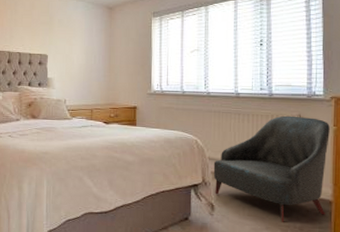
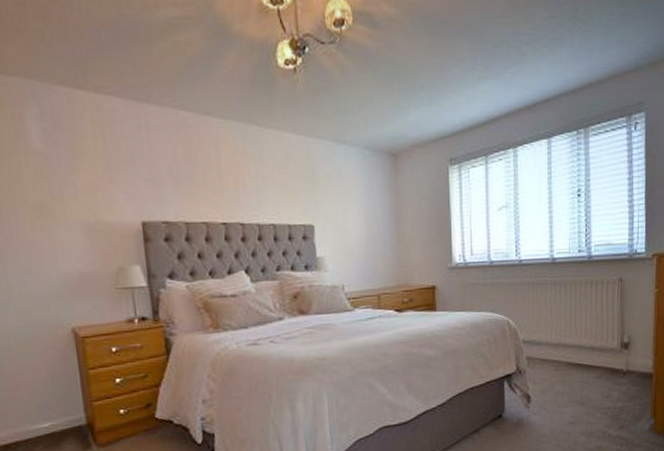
armchair: present [213,115,330,223] -> none [528,280,651,406]

